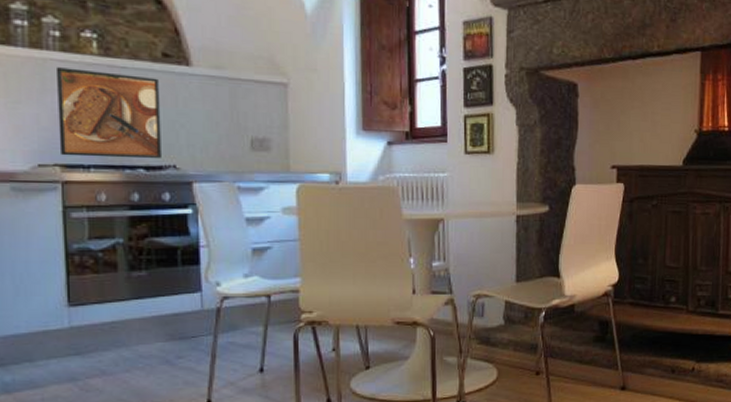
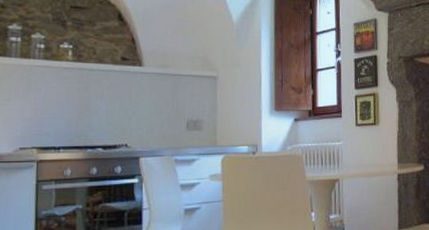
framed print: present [55,67,161,159] -> none [37,72,118,140]

